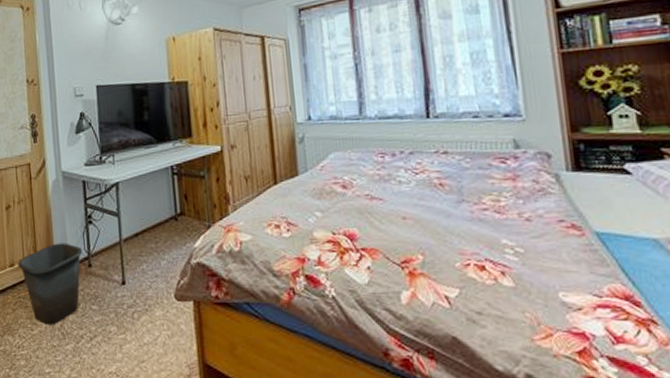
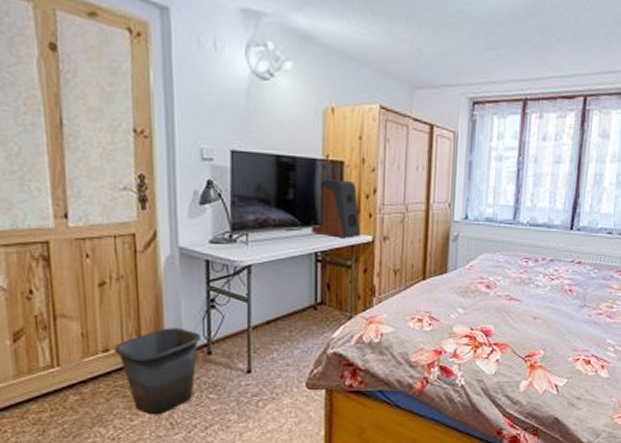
speaker: none [165,97,210,151] -> present [311,179,361,239]

